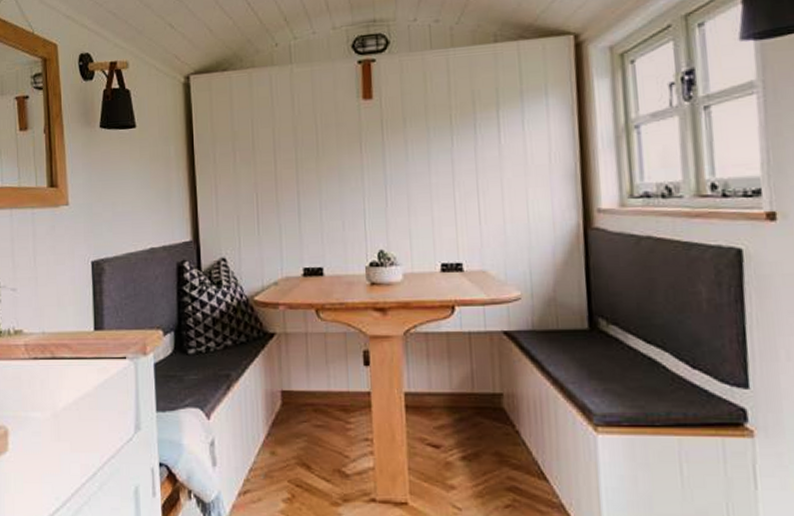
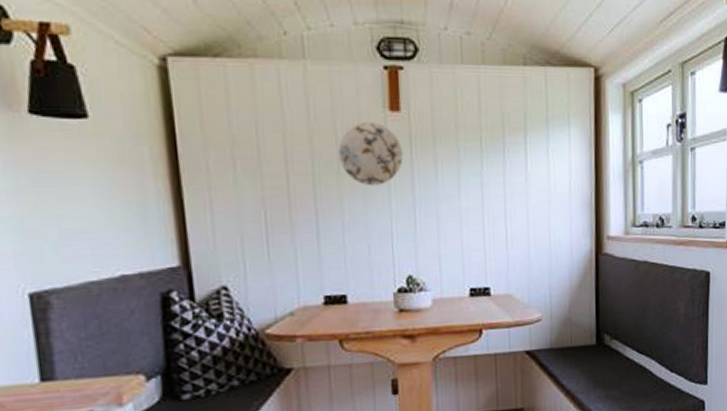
decorative plate: none [318,111,375,168] -> present [338,122,403,187]

